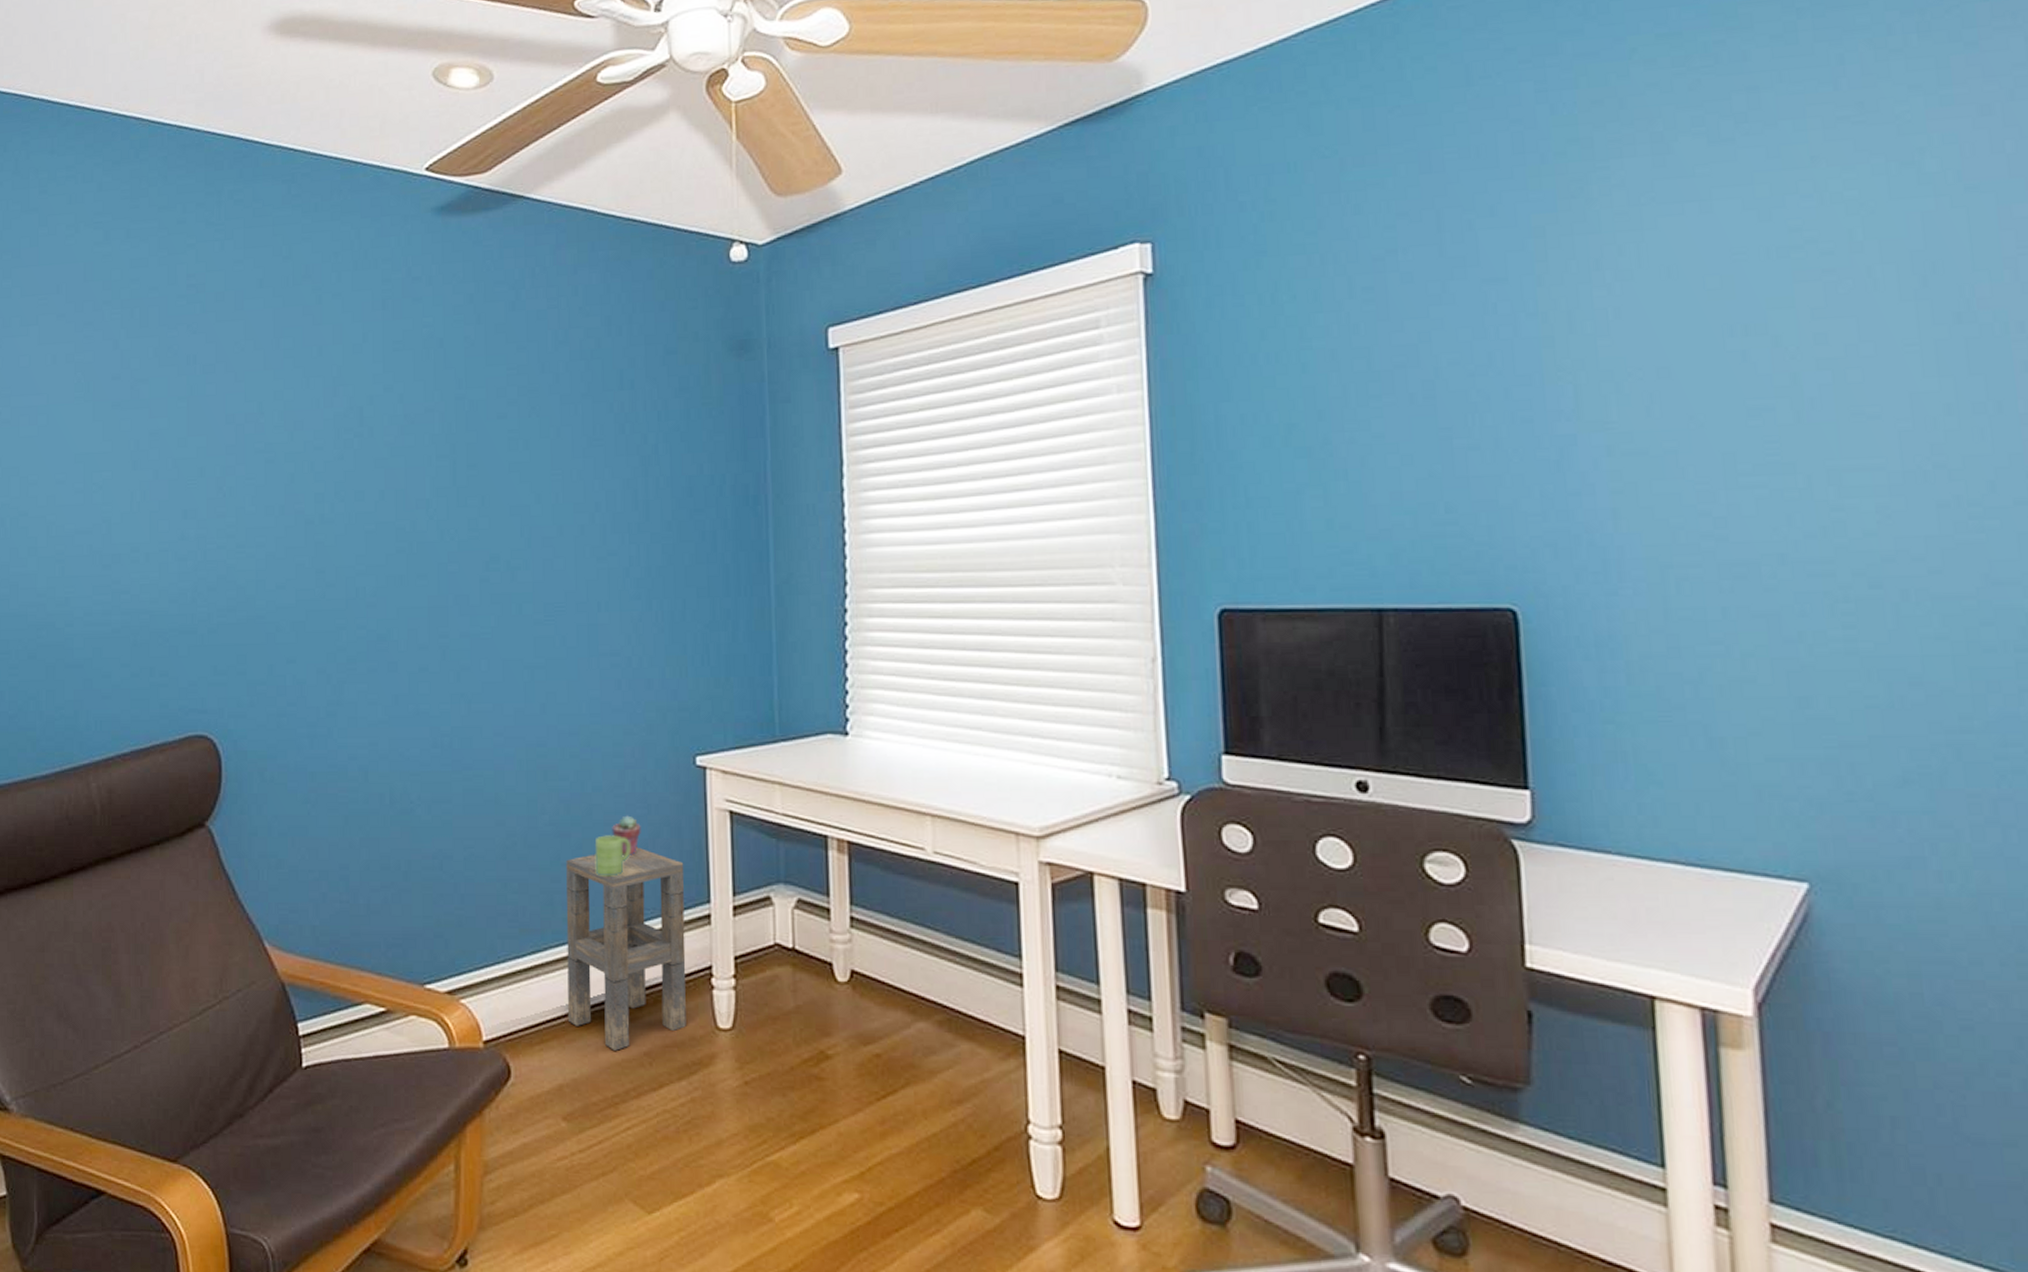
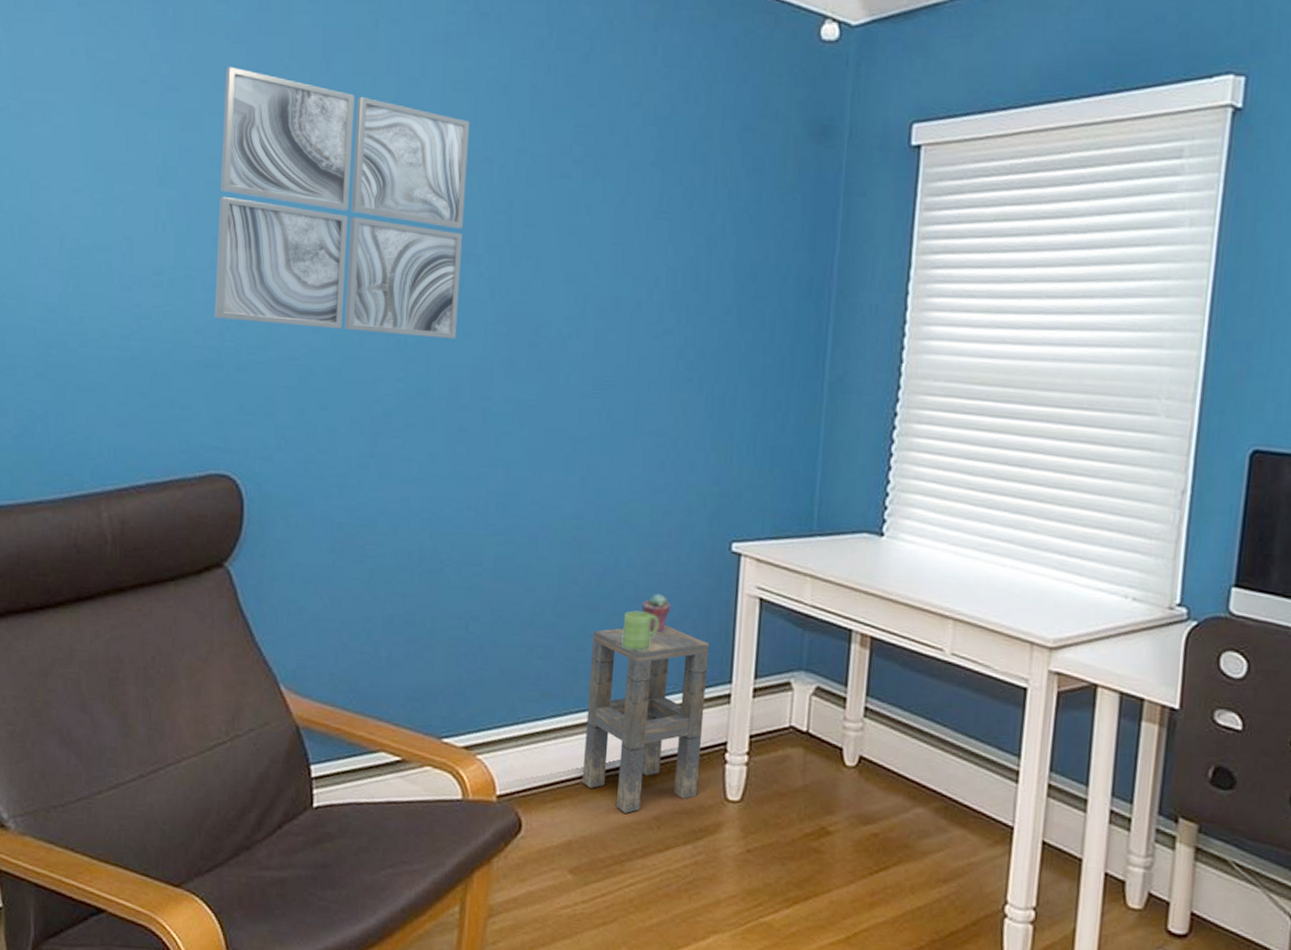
wall art: none [186,354,412,586] -> present [214,66,469,340]

